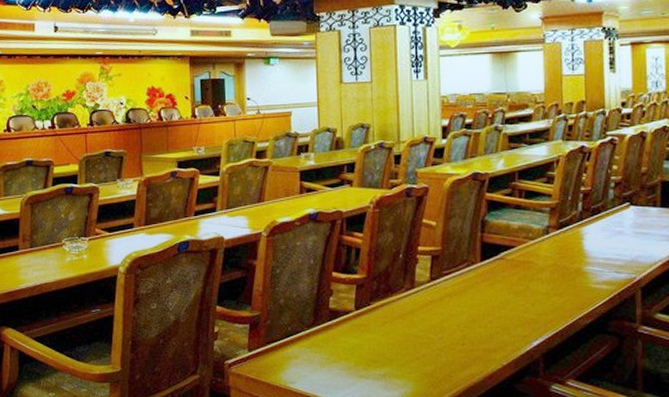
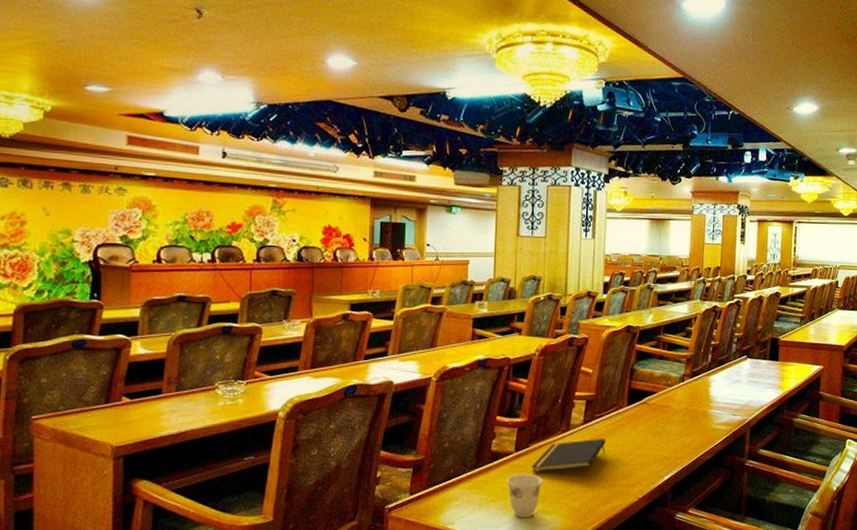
teacup: none [348,334,389,380] -> present [506,474,543,518]
notepad: none [374,297,458,333] -> present [531,438,606,472]

